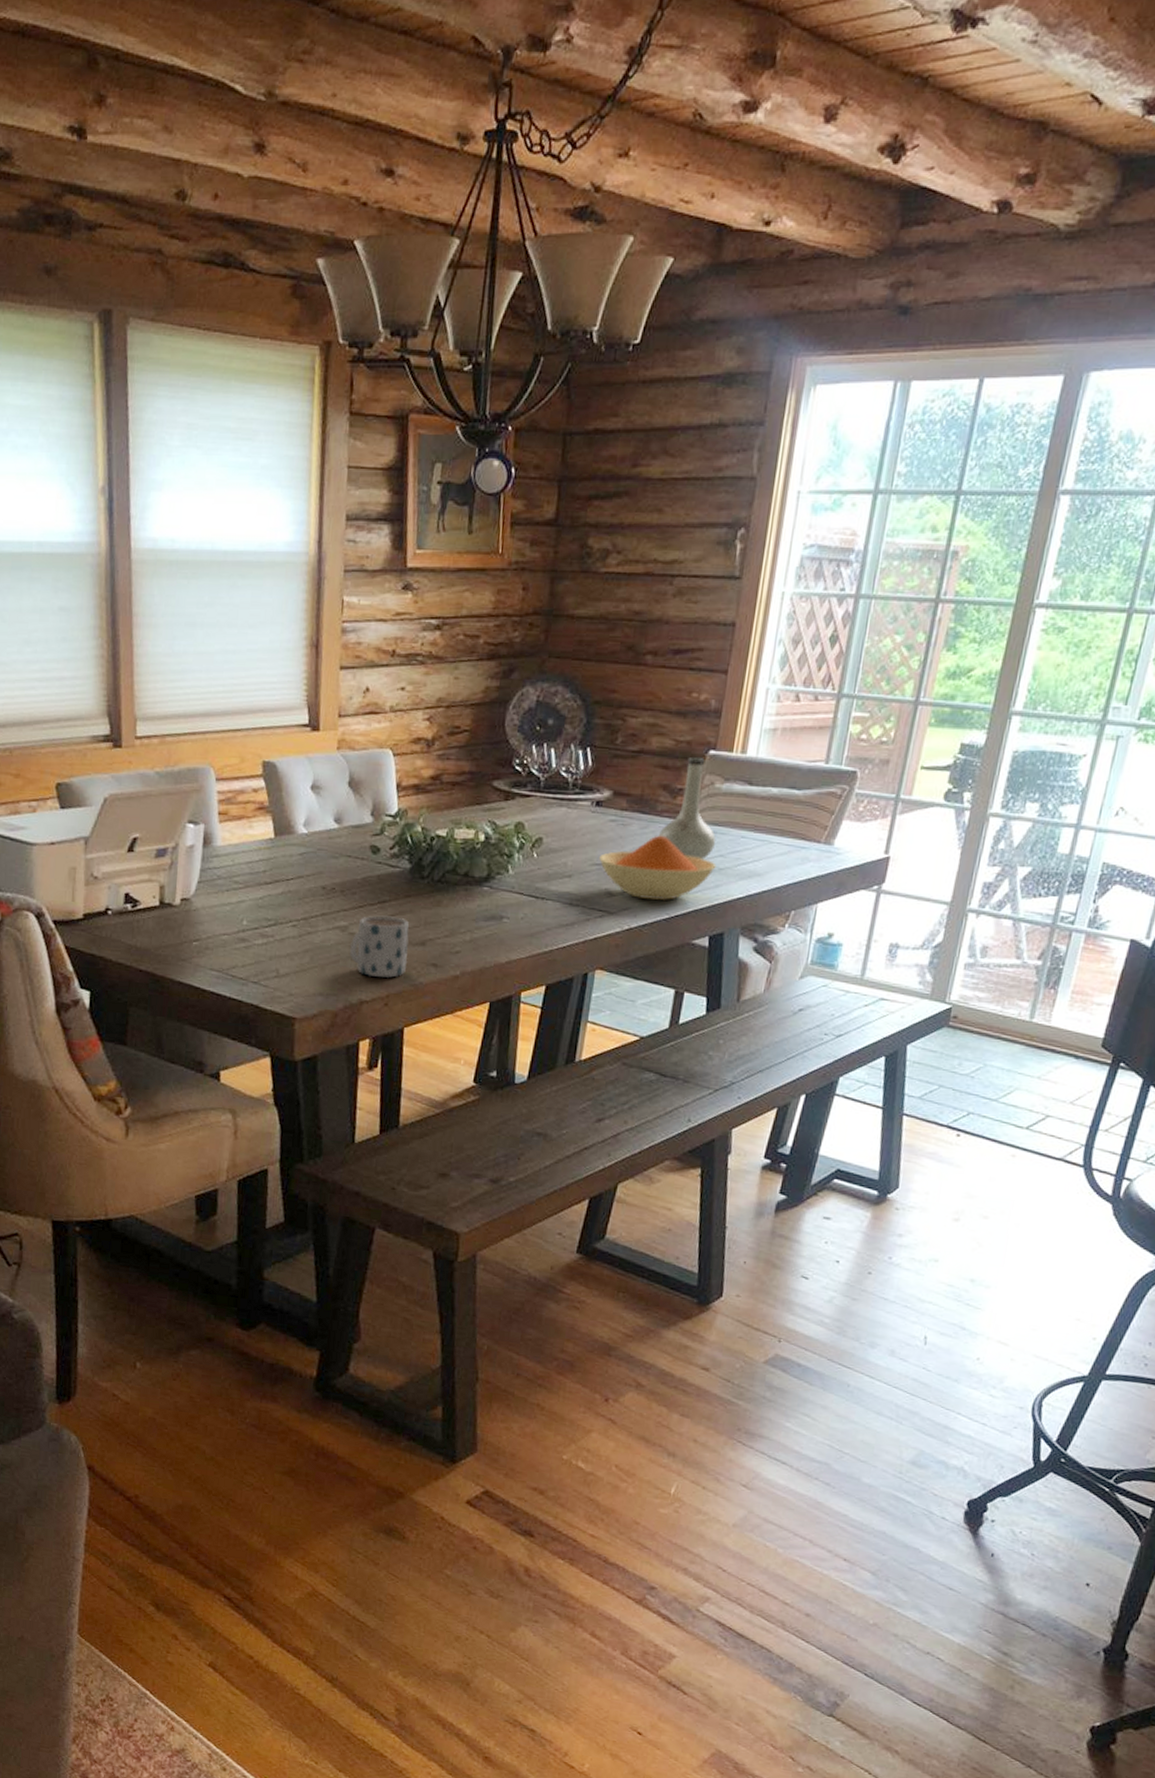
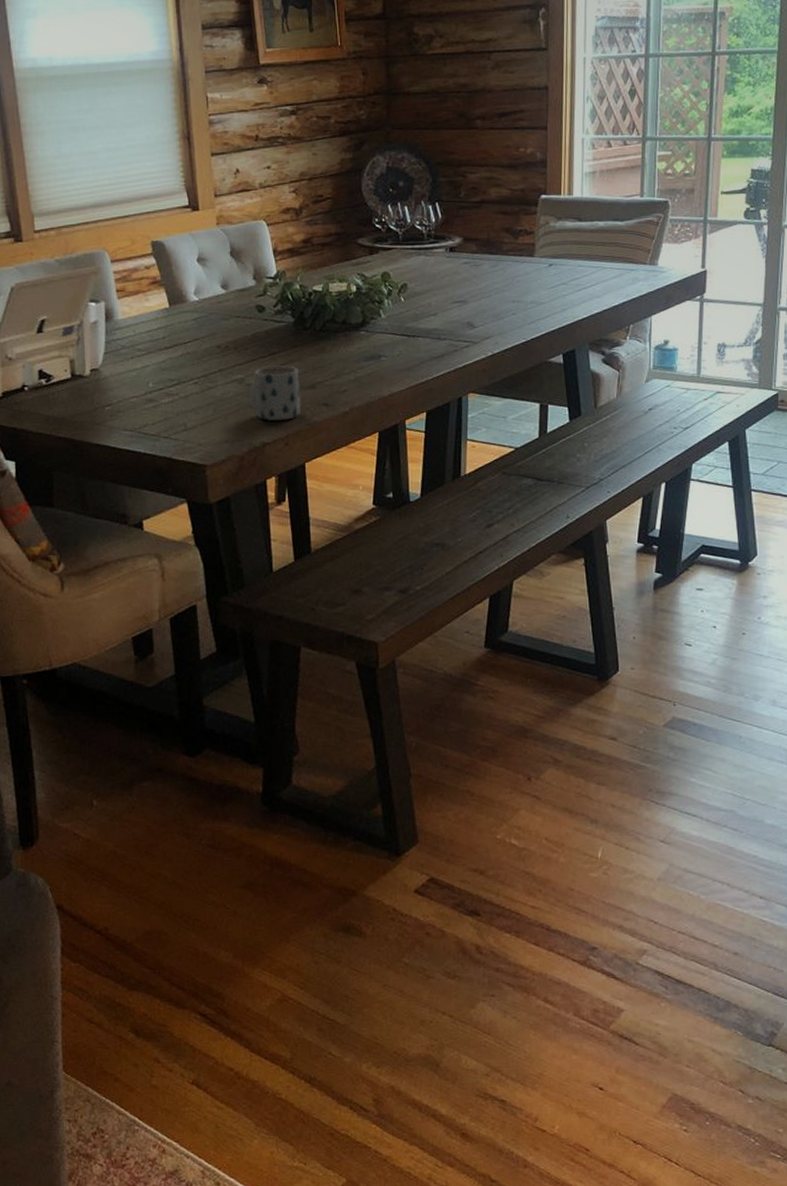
bowl: present [599,835,717,900] -> none [459,271,561,327]
vase: present [658,757,716,860] -> none [506,202,556,289]

